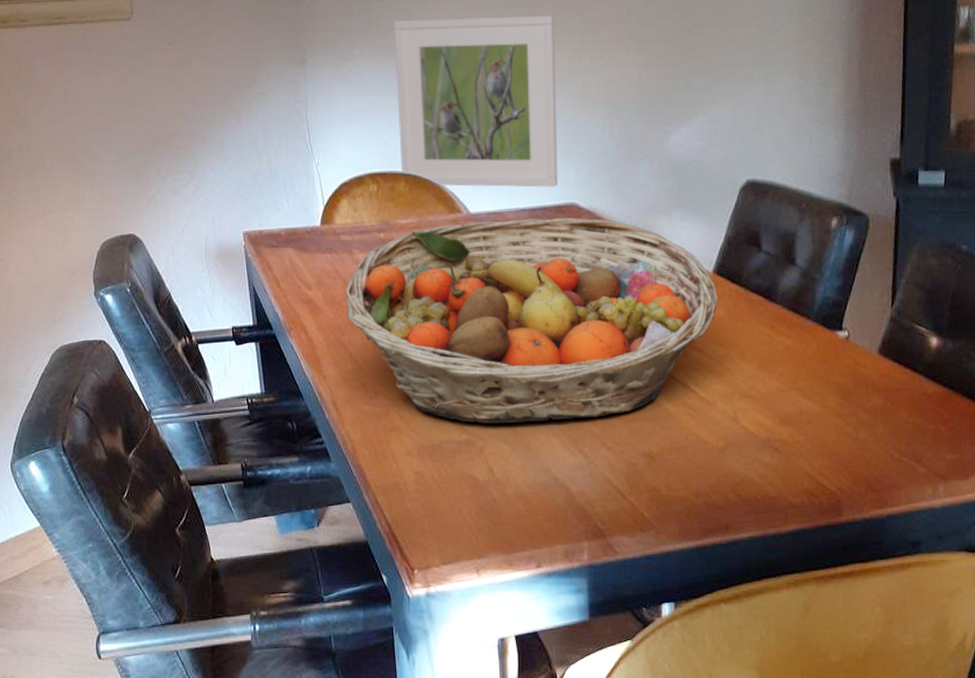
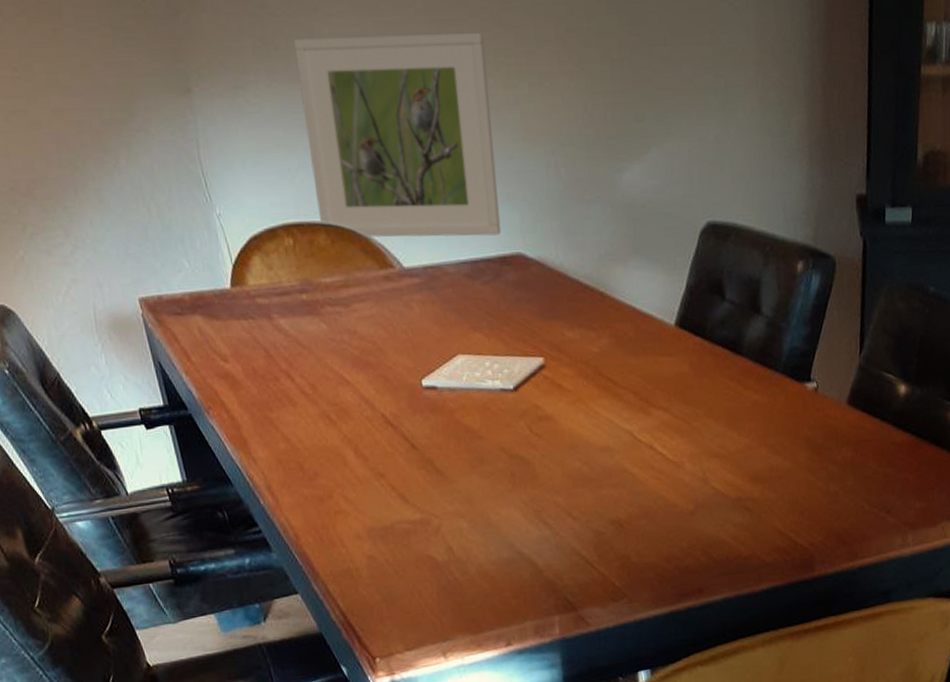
fruit basket: present [346,218,719,423] -> none [268,270,683,500]

